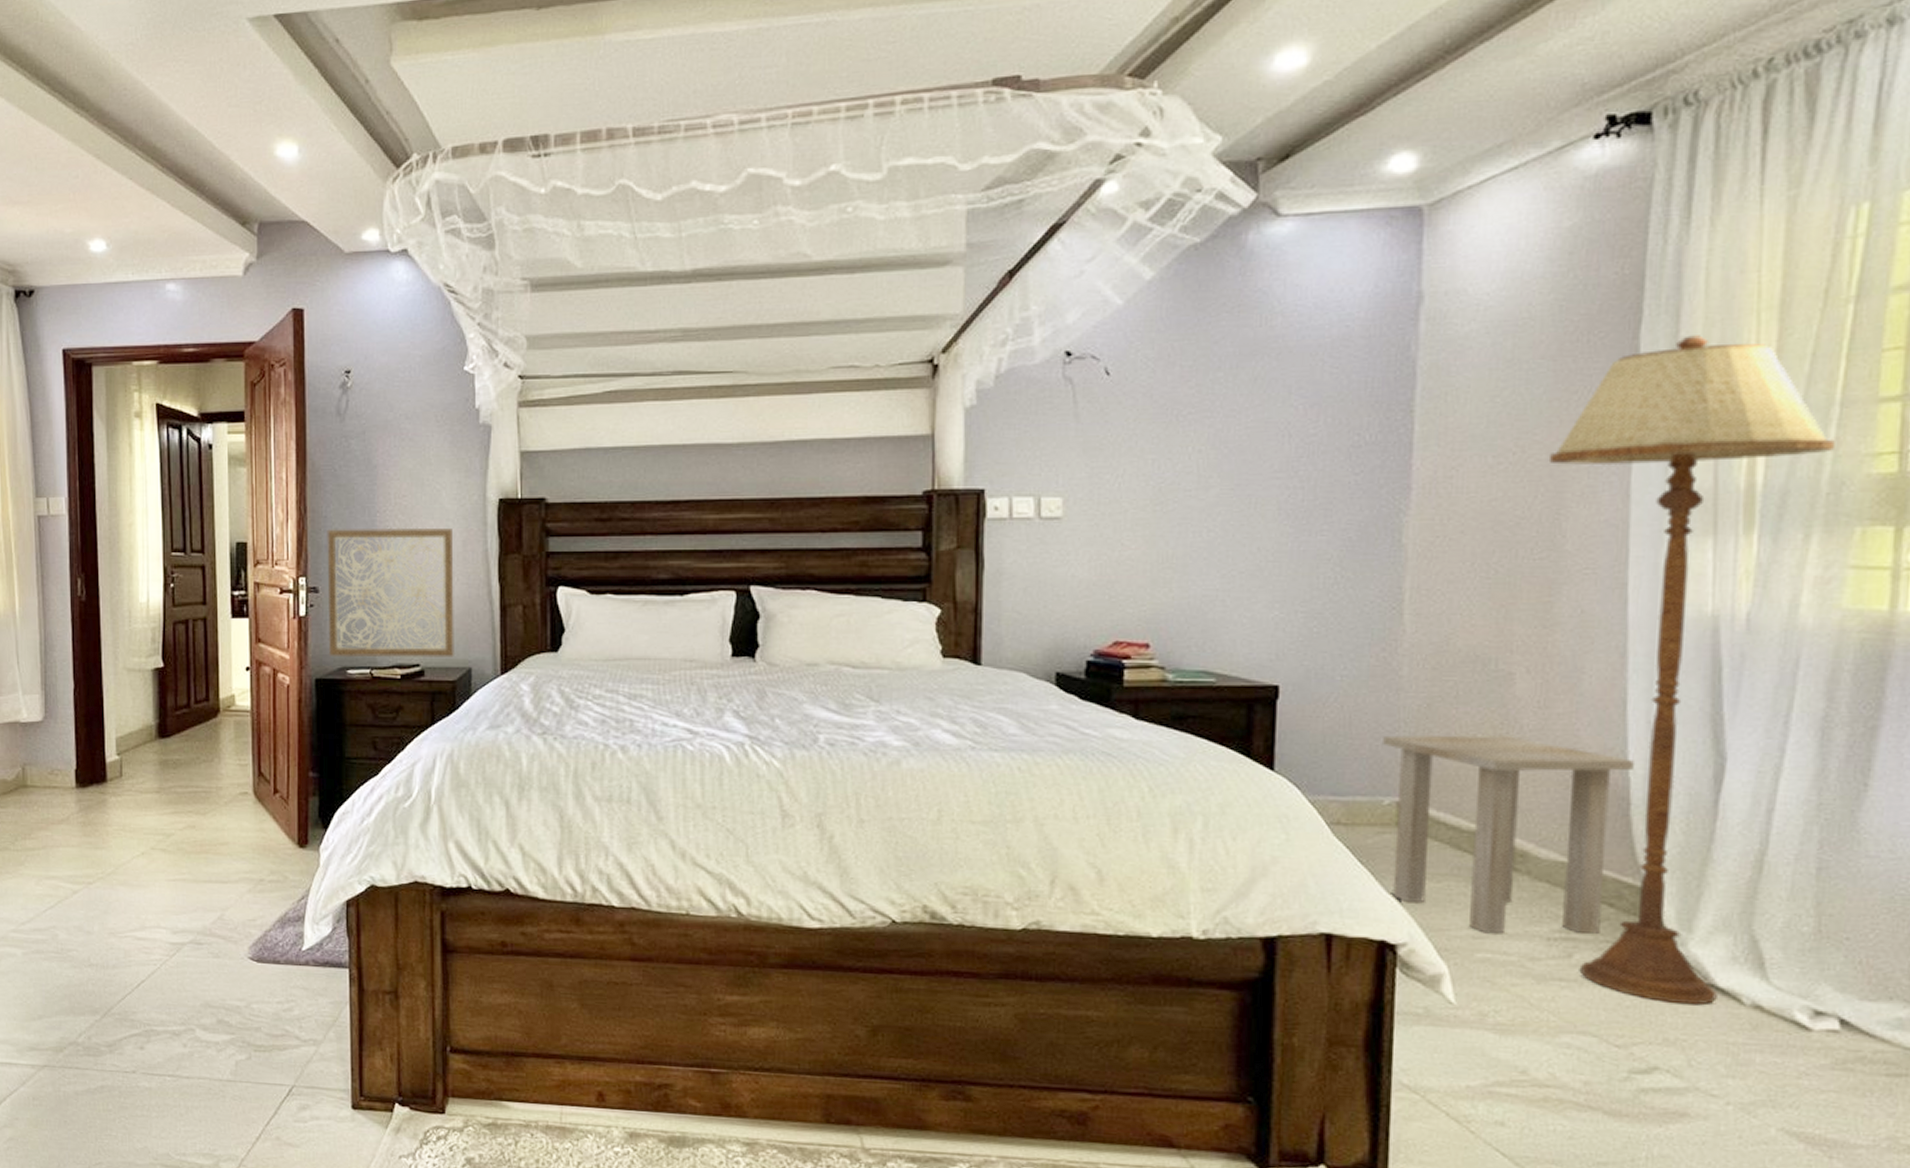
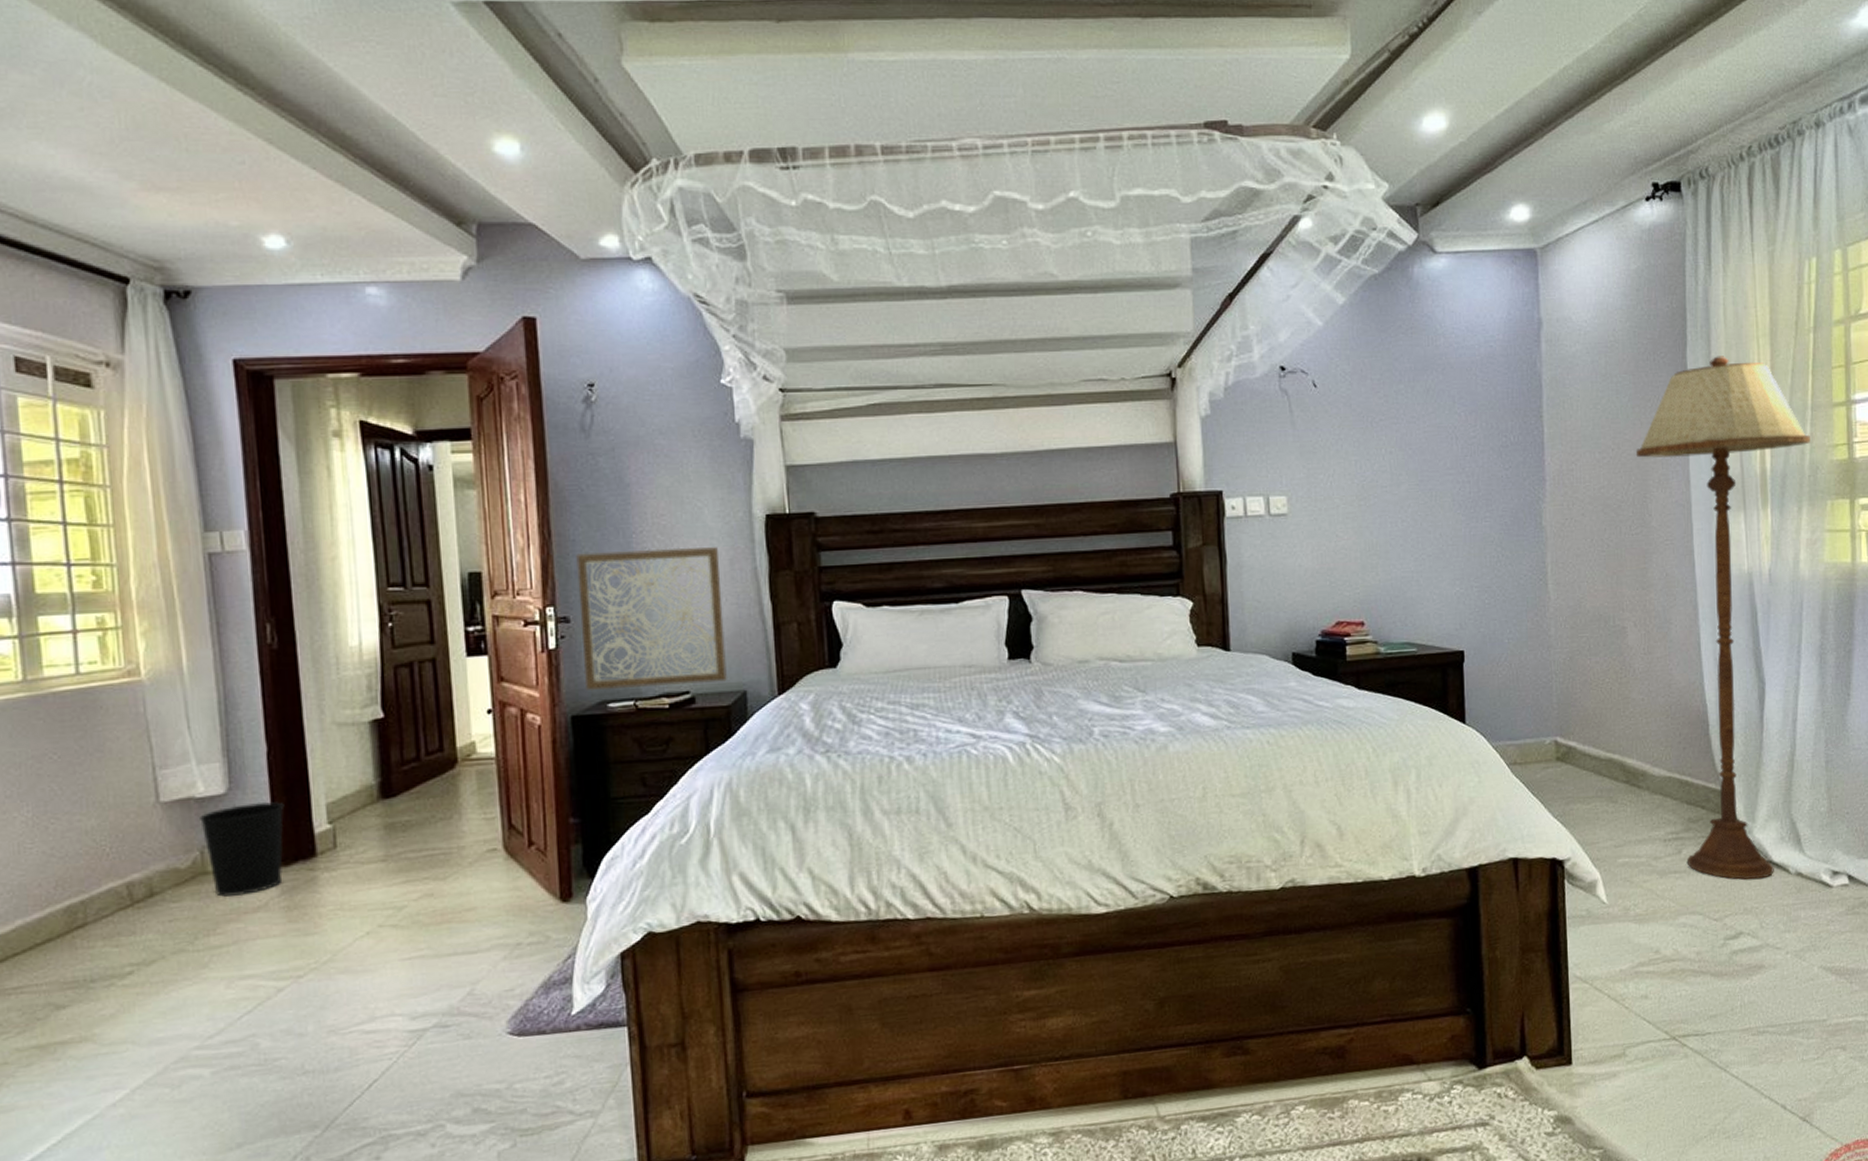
wastebasket: none [23,730,85,808] -> present [200,801,285,897]
side table: present [1383,734,1636,934] -> none [1541,678,1710,842]

